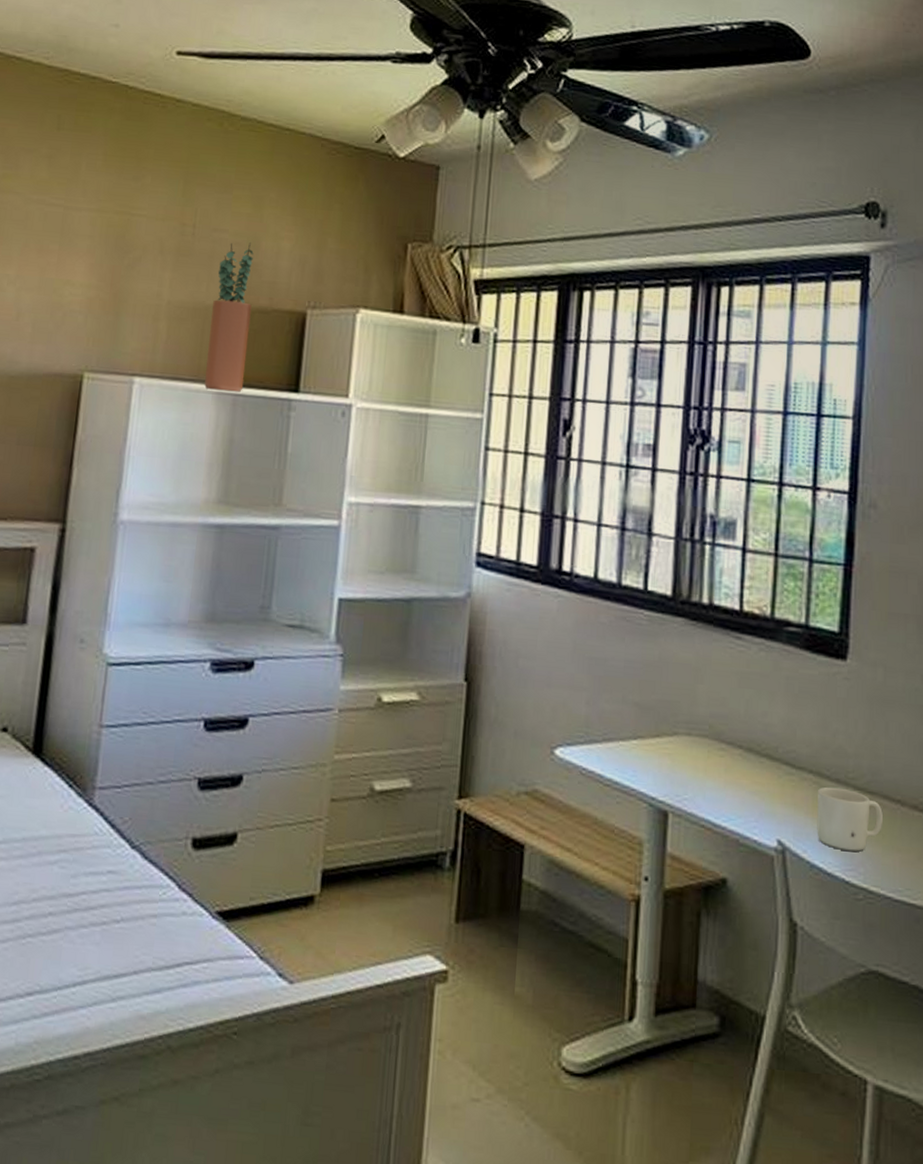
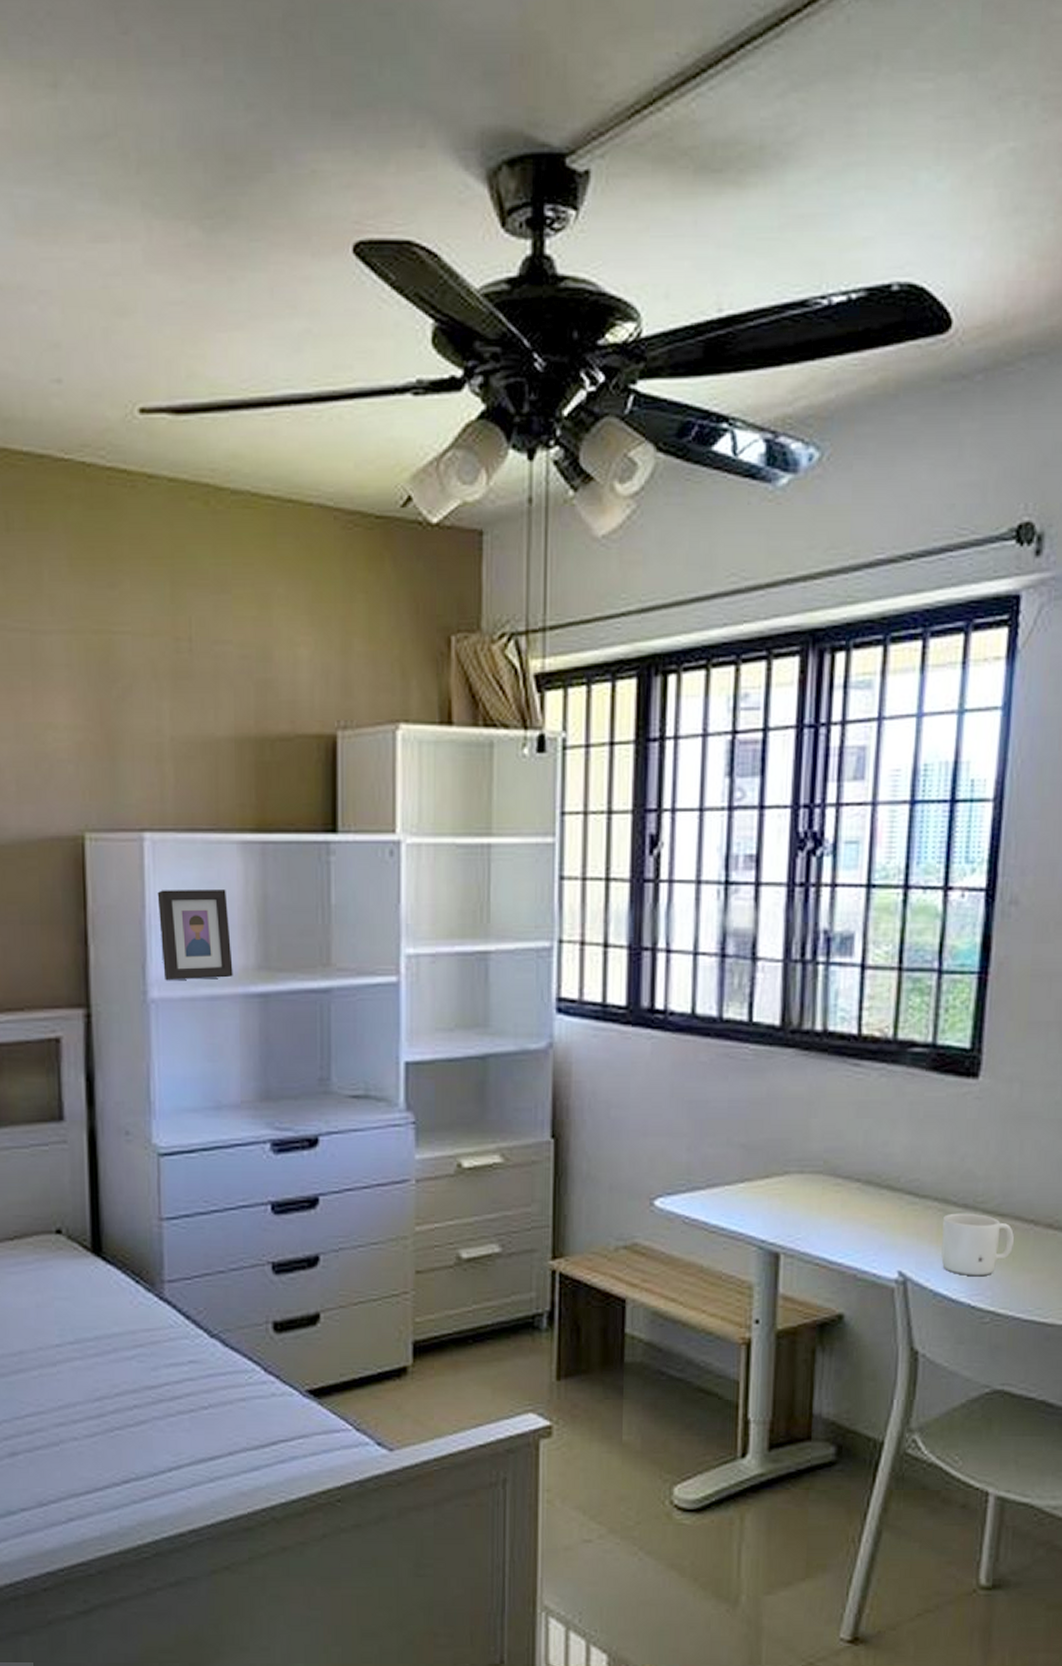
picture frame: none [135,426,199,508] -> present [157,890,233,981]
vase: present [204,242,254,392] -> none [224,654,272,839]

